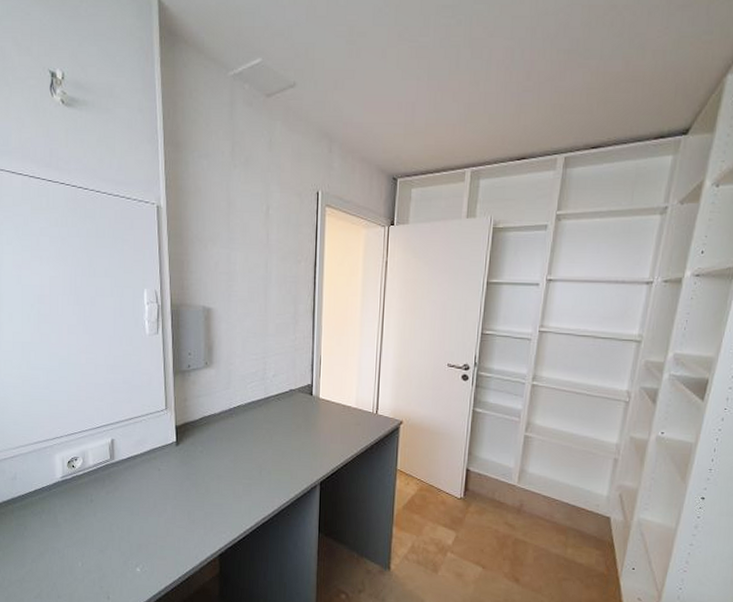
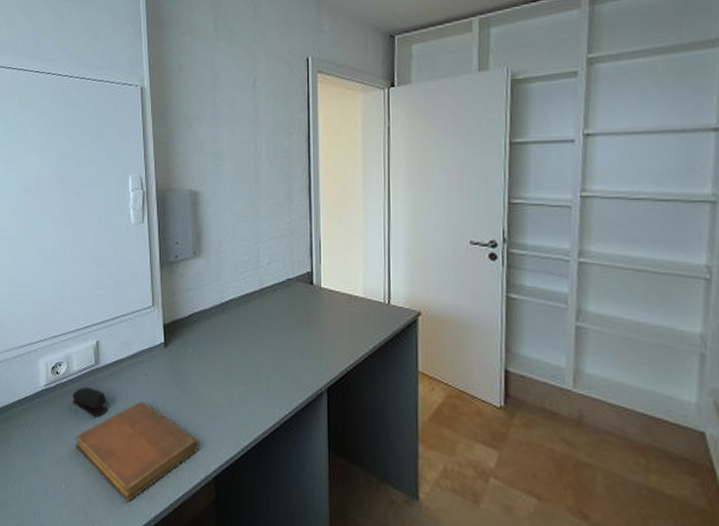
stapler: none [88,479,122,505] -> present [73,387,108,417]
notebook: none [90,492,206,576] -> present [75,401,199,501]

